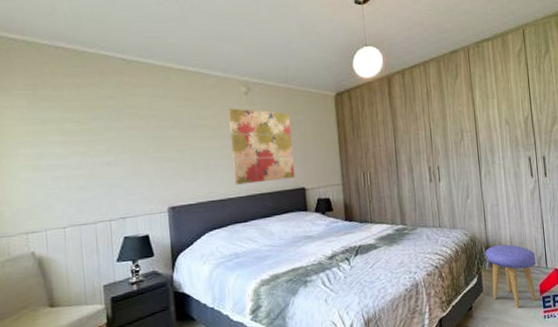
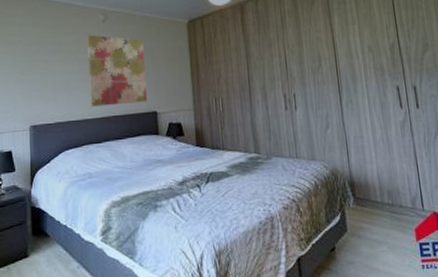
stool: present [485,244,536,309] -> none [348,180,412,254]

